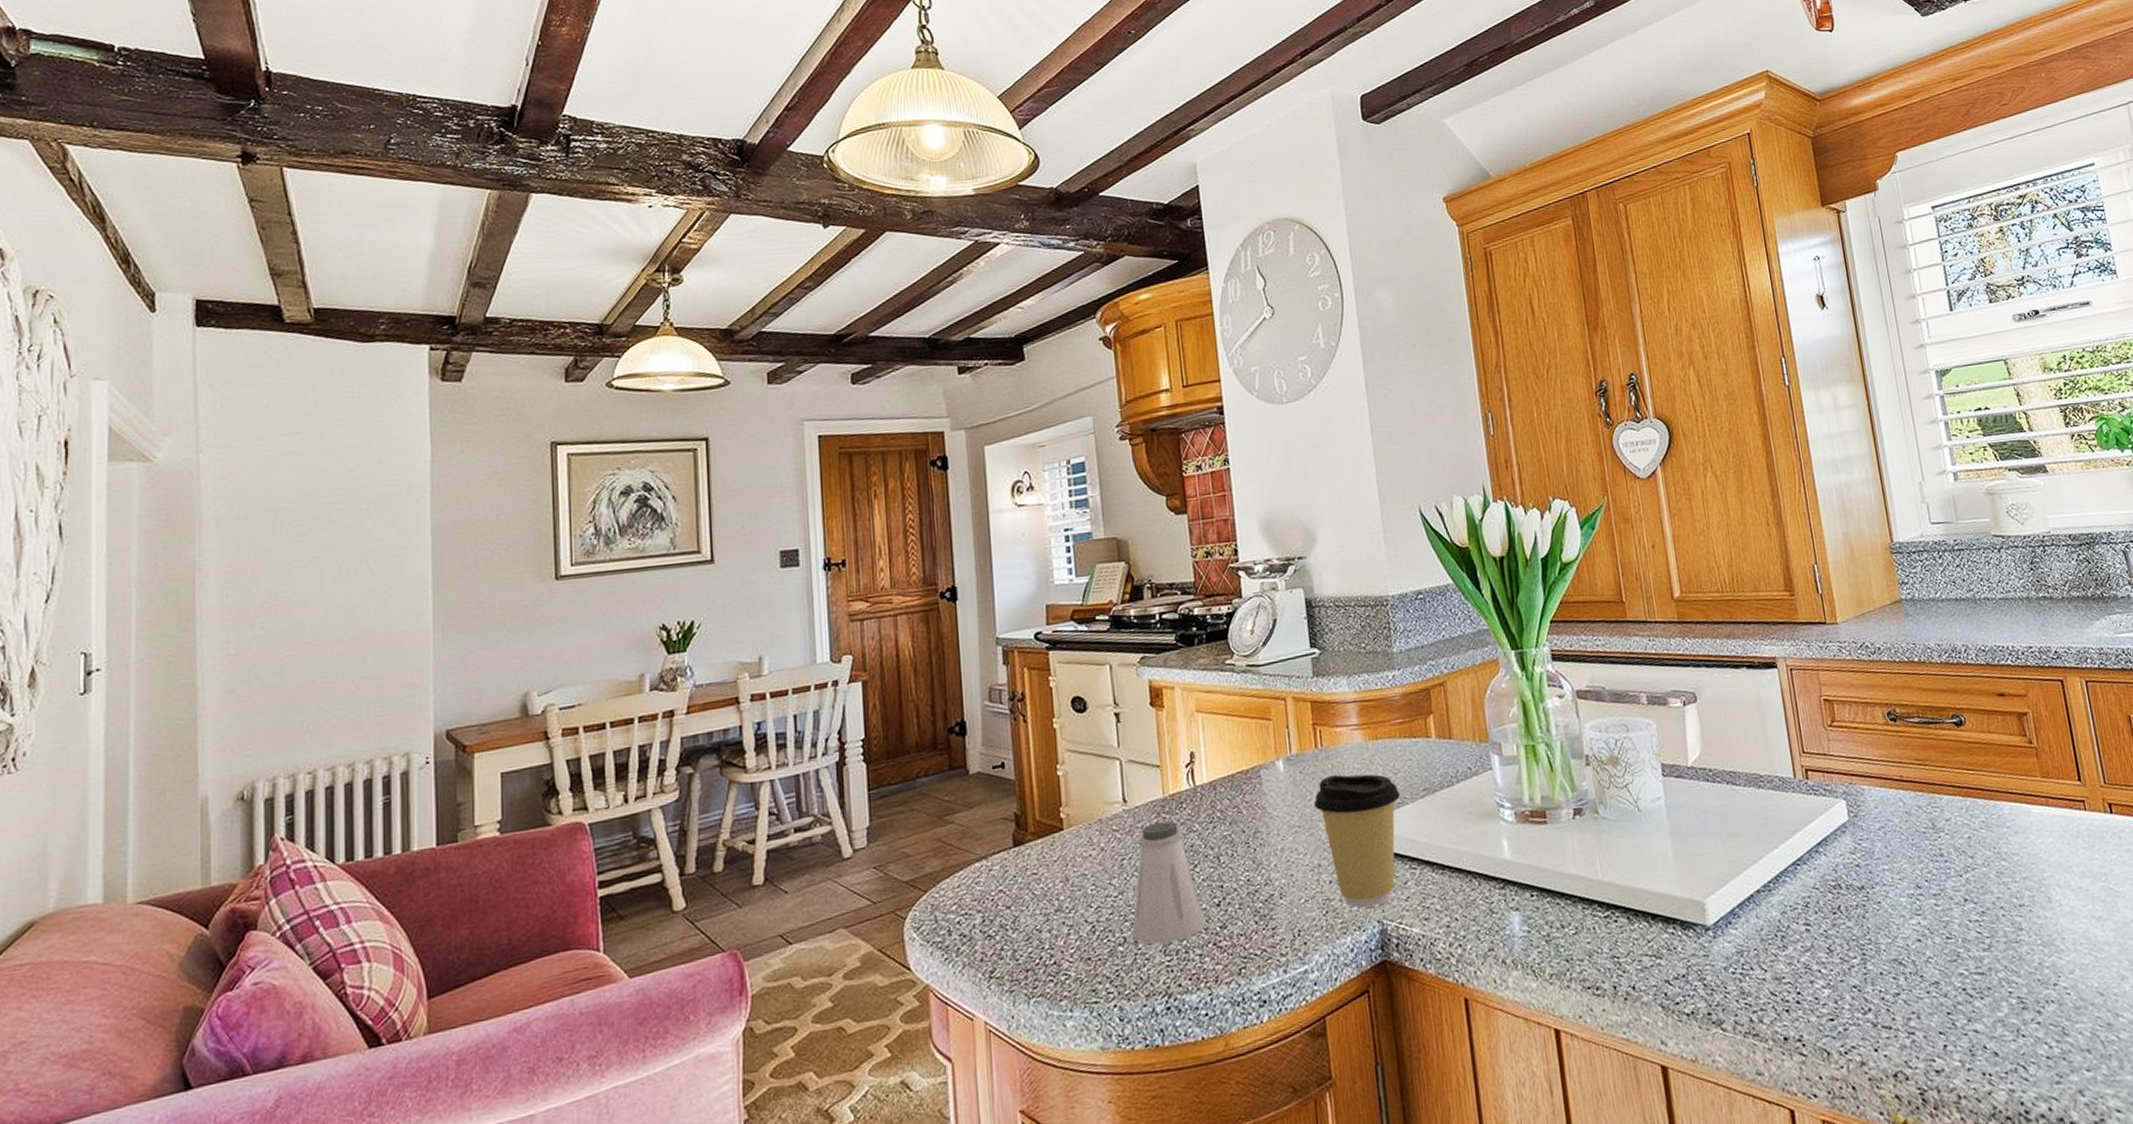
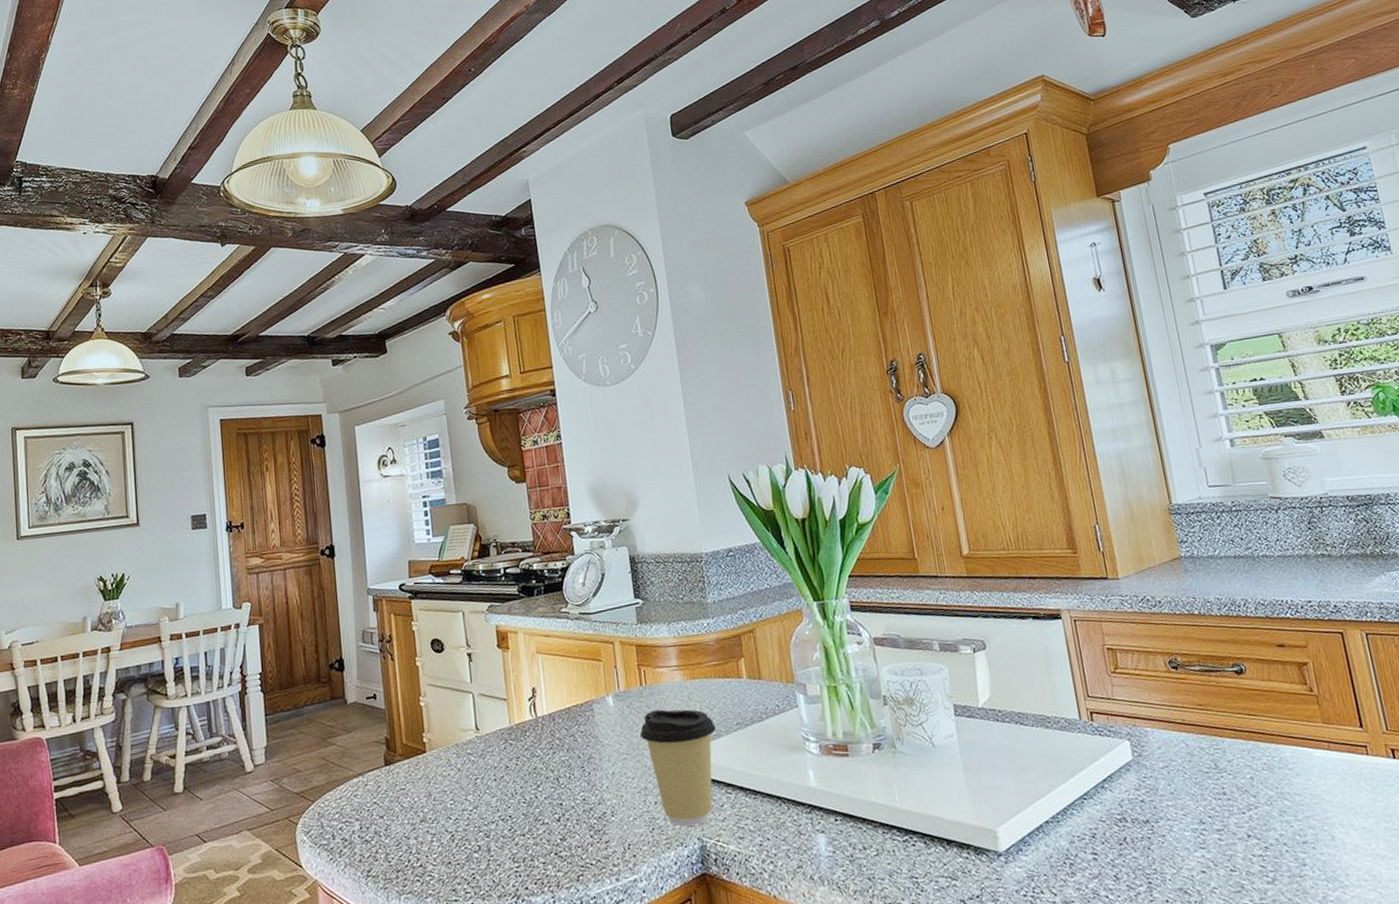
saltshaker: present [1132,821,1206,945] -> none [485,747,548,853]

